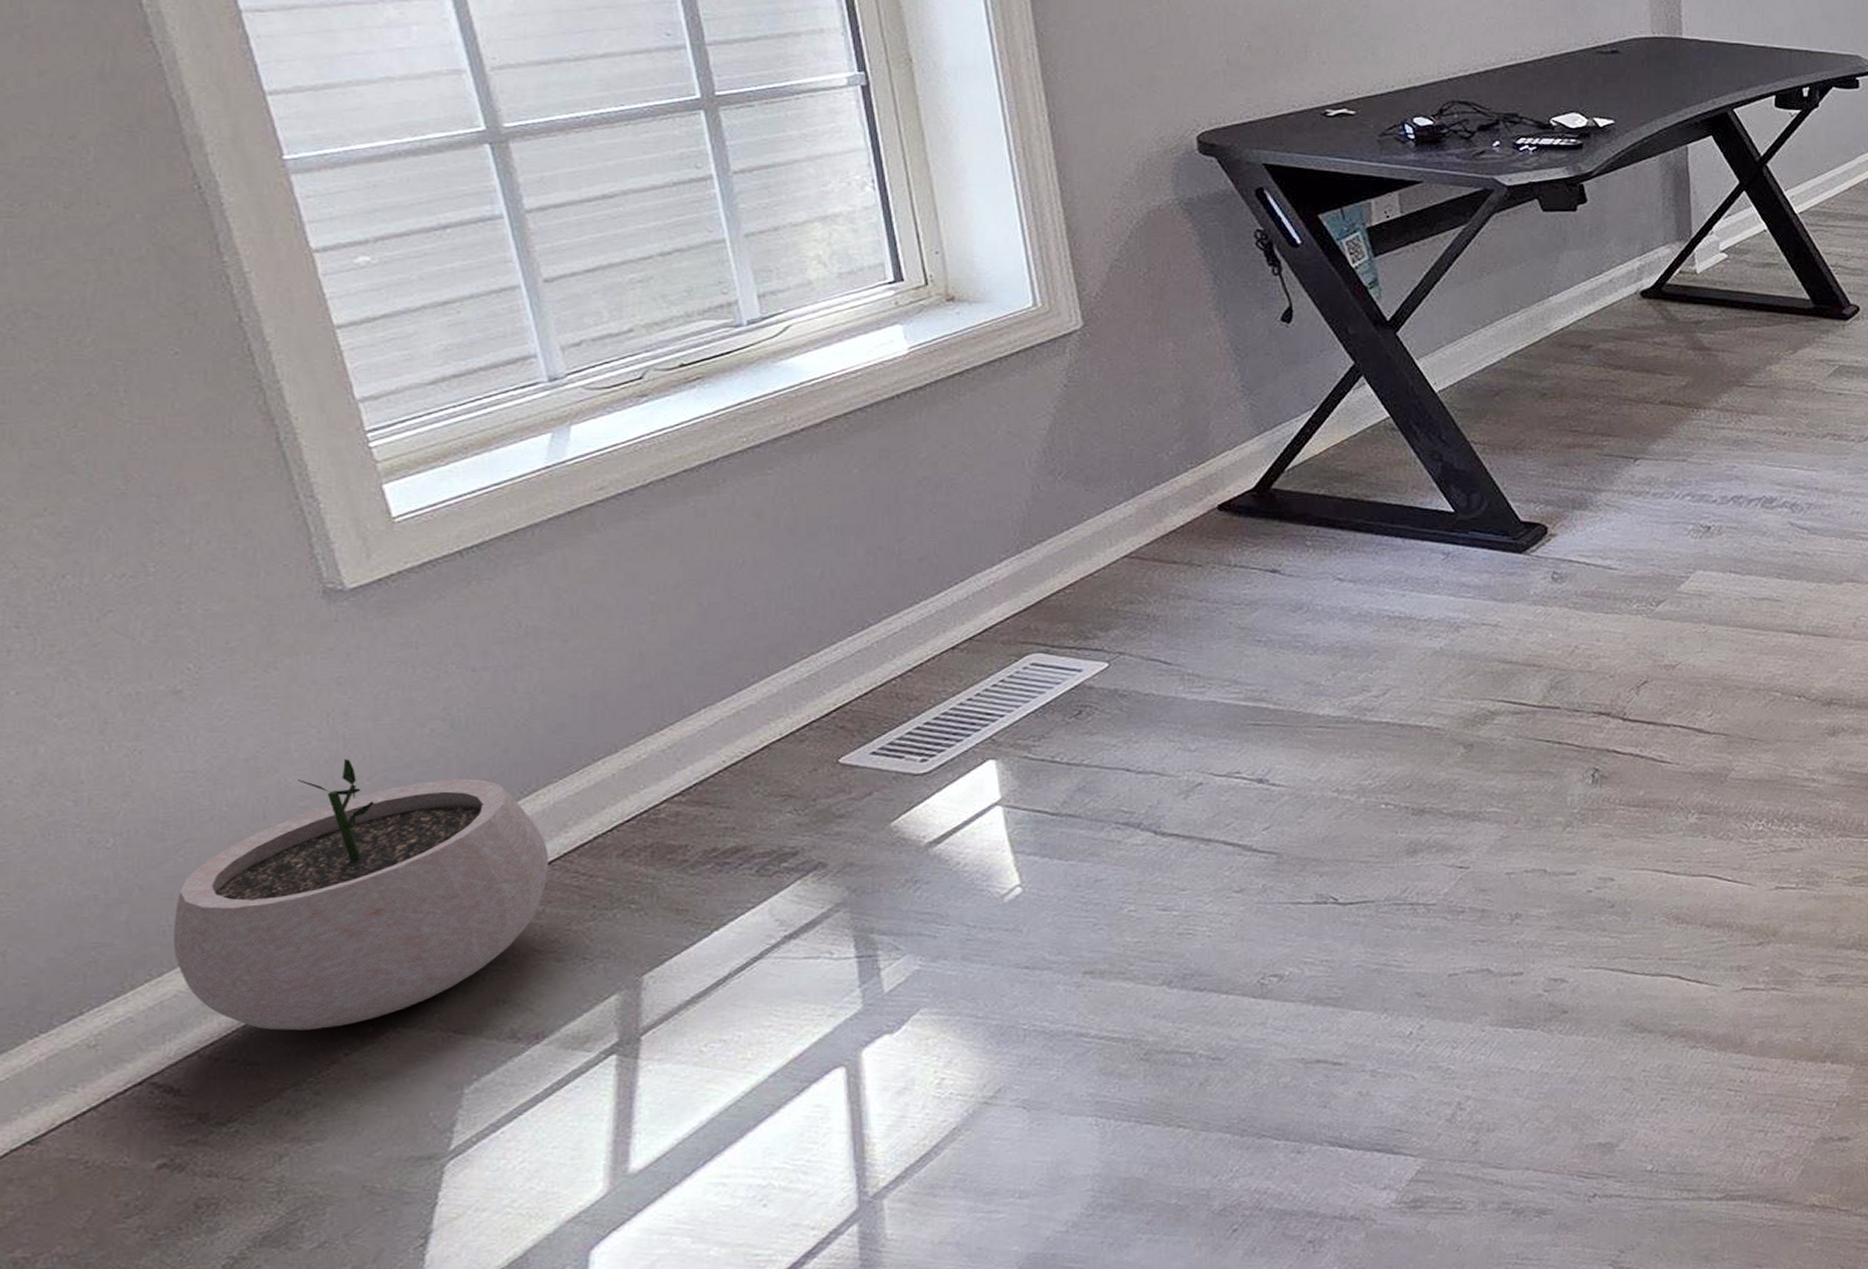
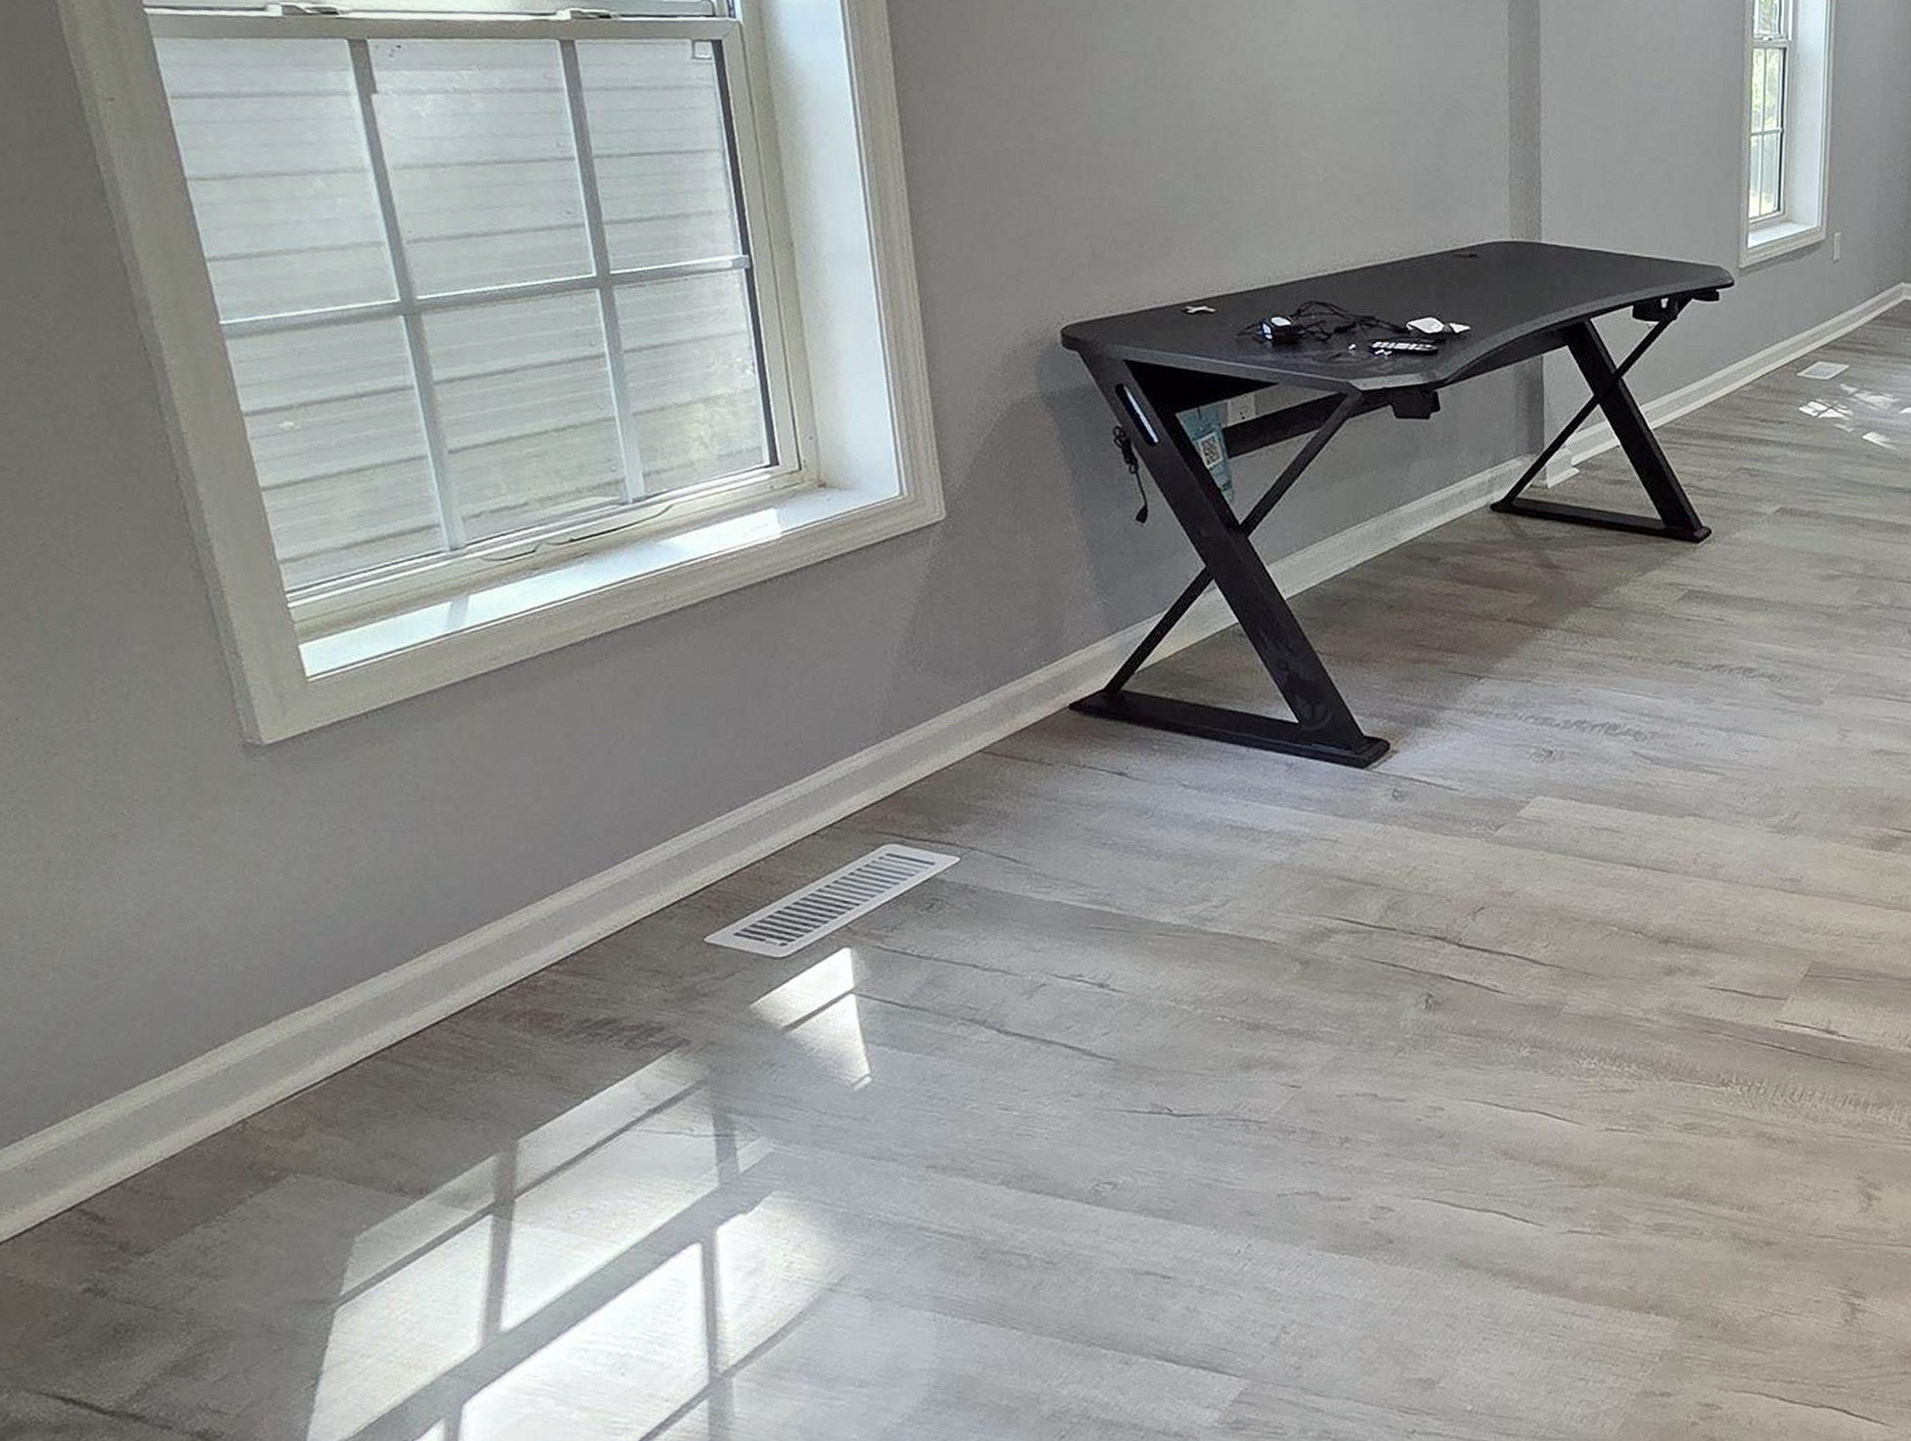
plant pot: present [174,759,549,1031] -> none [103,909,437,1169]

